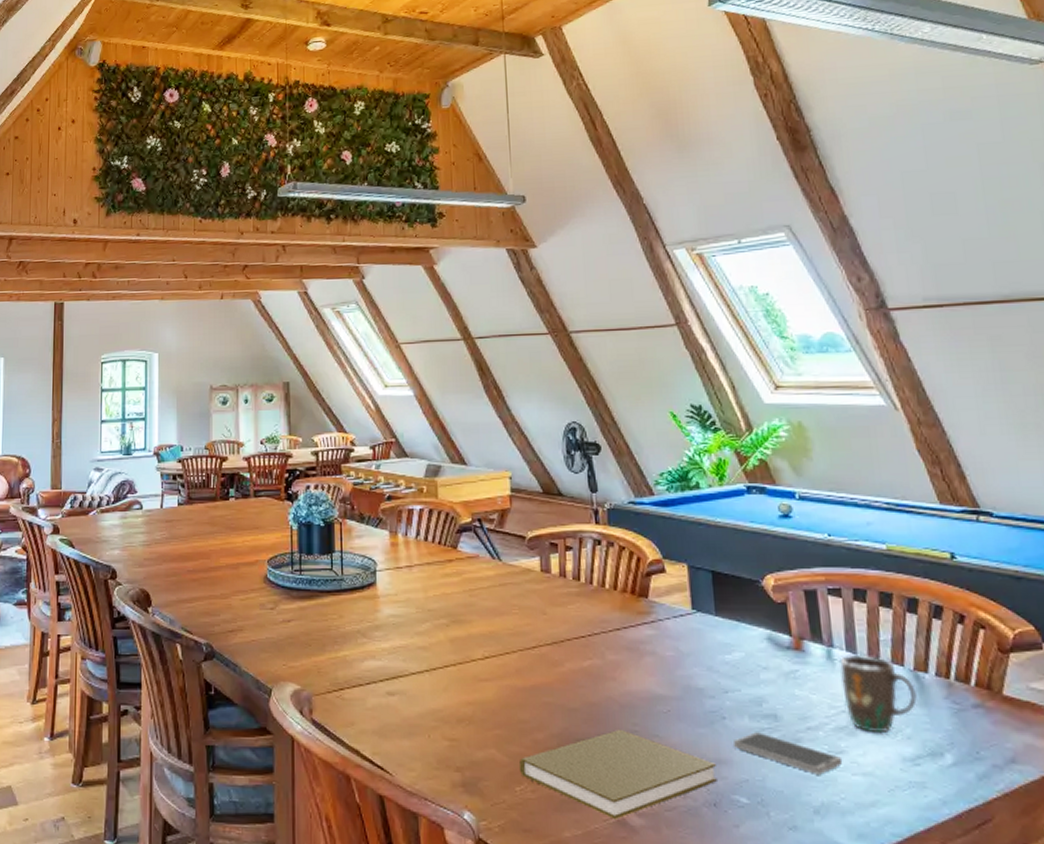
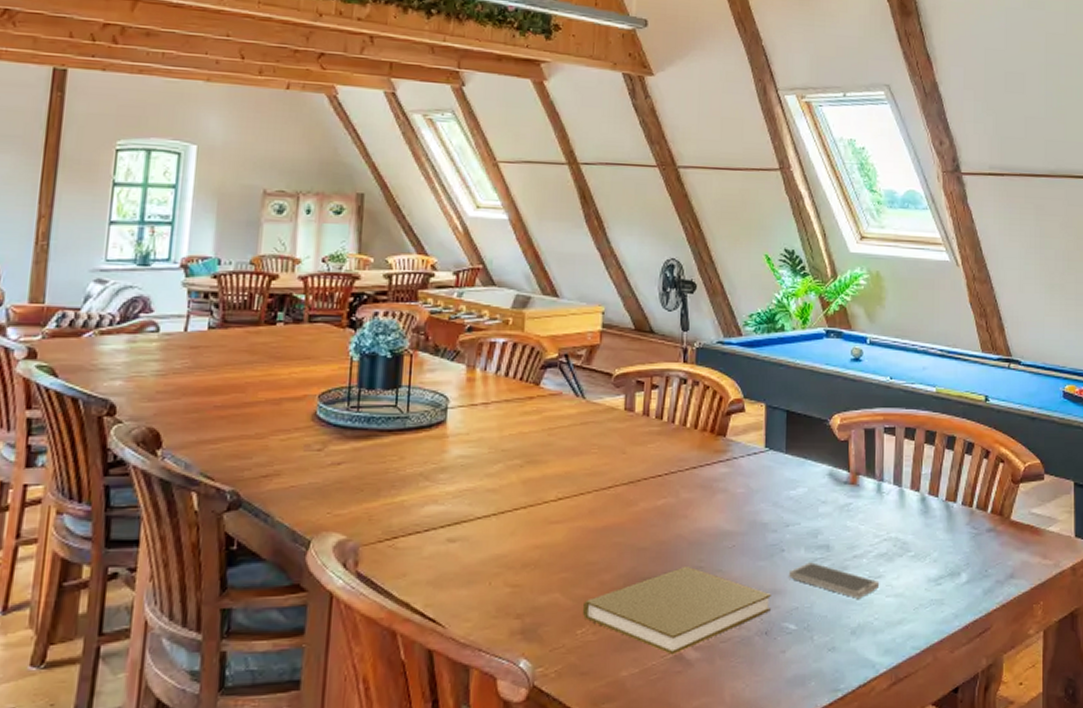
mug: present [840,654,917,732] -> none [887,487,945,557]

